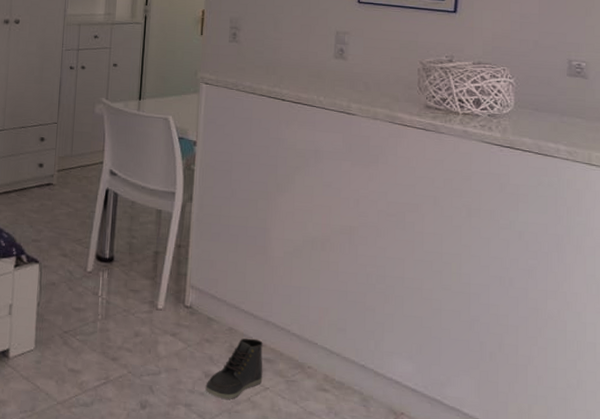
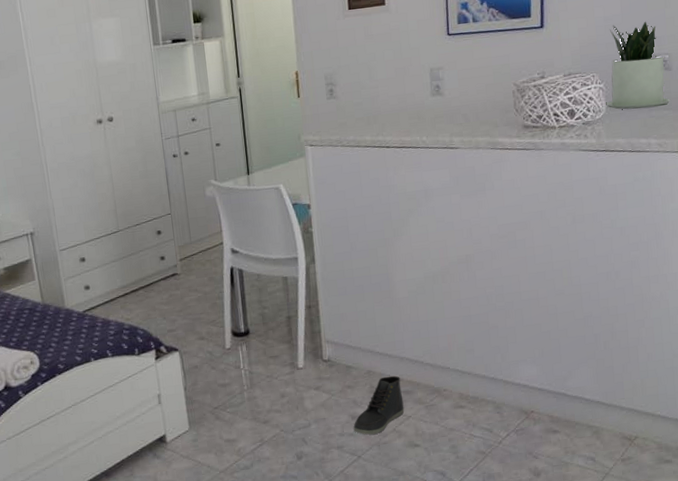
planter: none [515,24,584,114] -> present [606,21,671,110]

